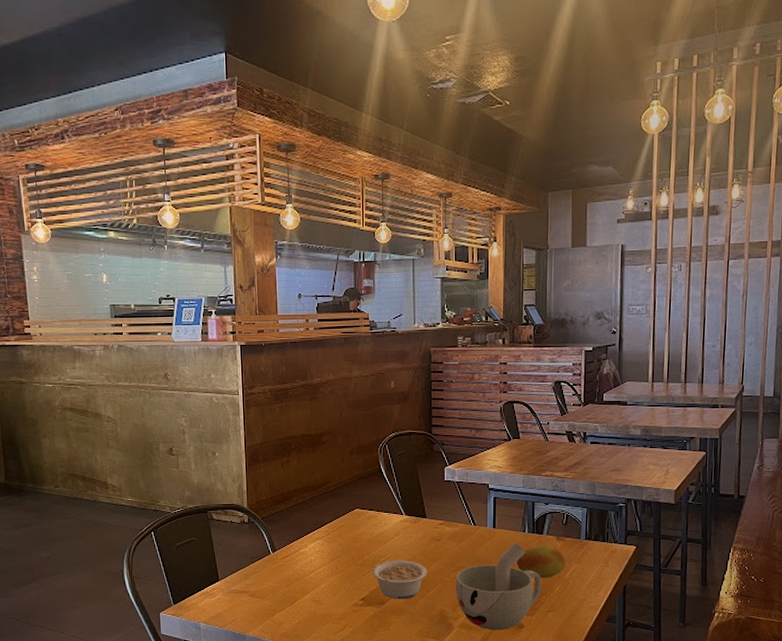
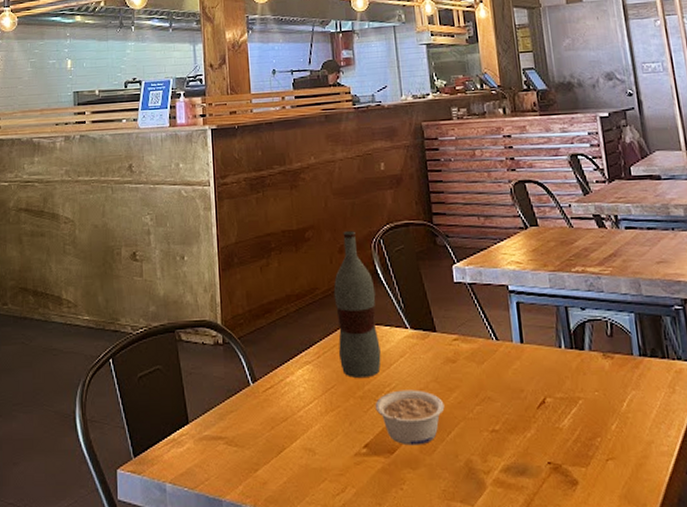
bottle: none [343,437,379,550] -> present [333,231,381,378]
cup: present [455,543,542,631] -> none [481,362,594,490]
fruit: present [516,545,566,578] -> none [555,364,620,412]

